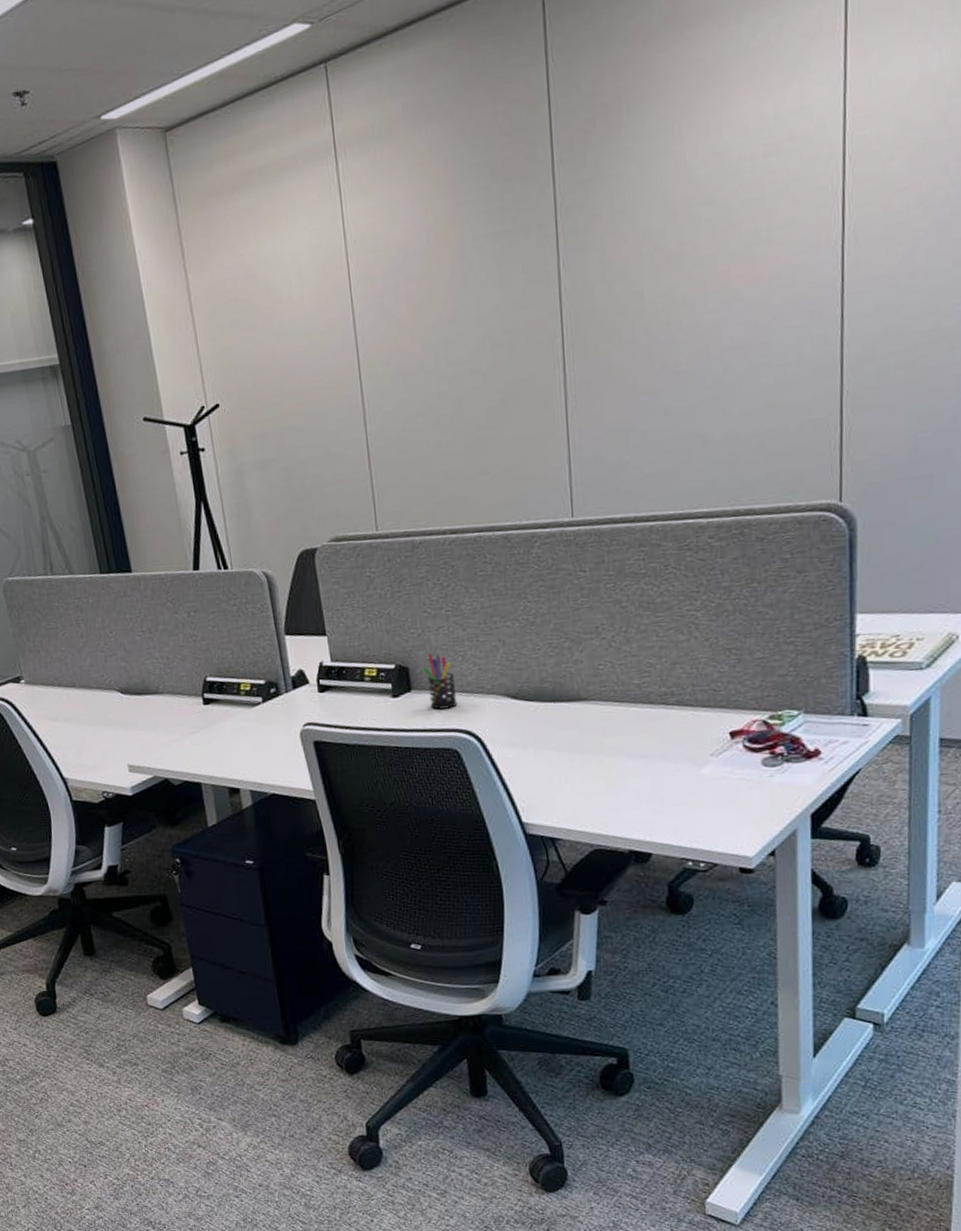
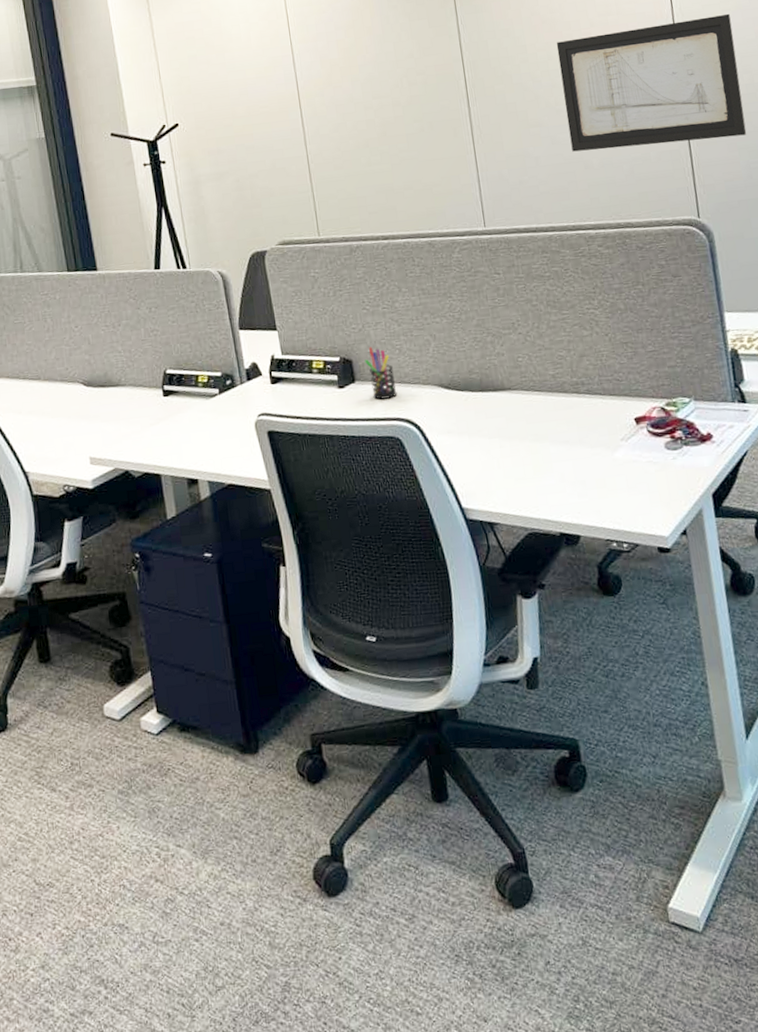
wall art: none [683,234,923,424] -> present [556,13,747,152]

